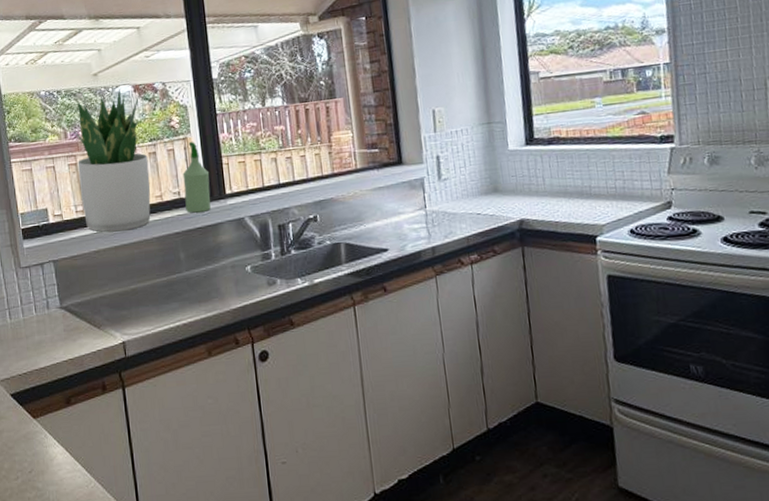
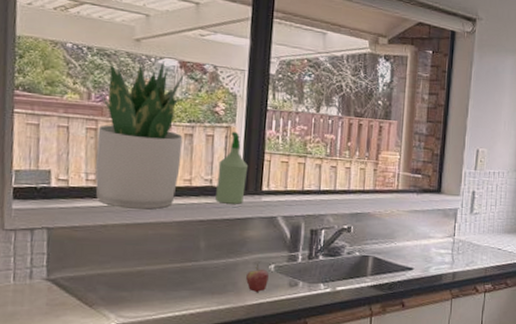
fruit: none [226,264,248,295] -> present [246,261,269,292]

